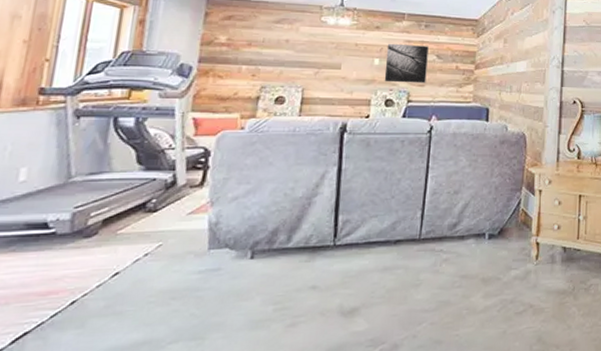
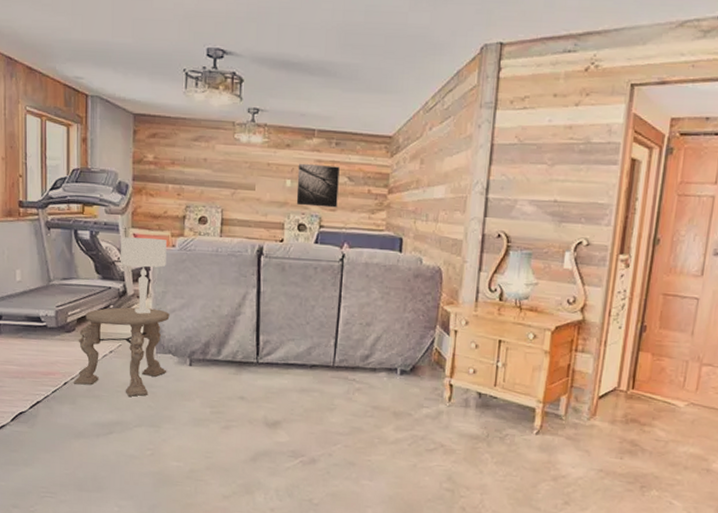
side table: none [84,198,231,308] -> present [73,307,170,397]
table lamp: none [172,121,234,206] -> present [121,237,167,314]

